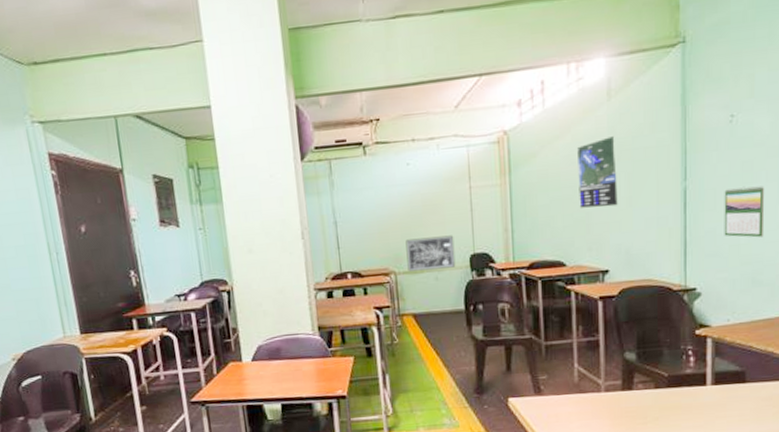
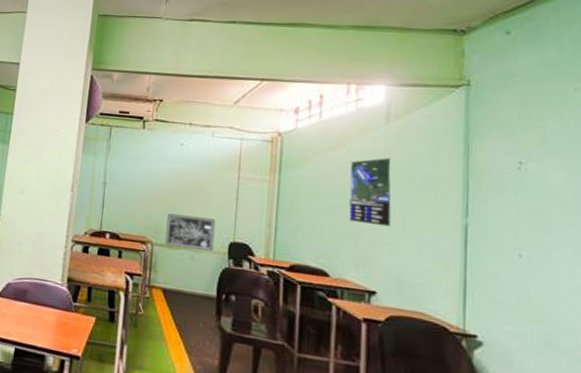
calendar: present [724,186,765,238] -> none [511,236,560,297]

